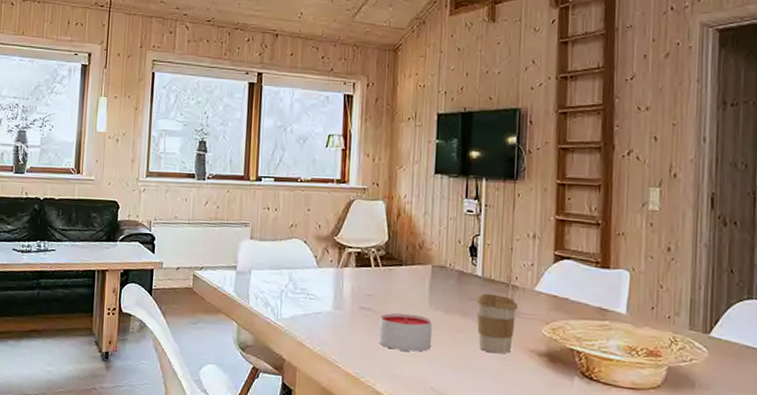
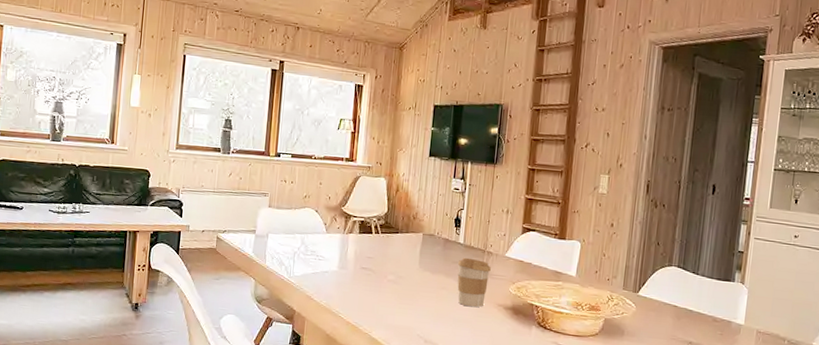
candle: present [379,313,433,352] -> none [376,273,422,305]

